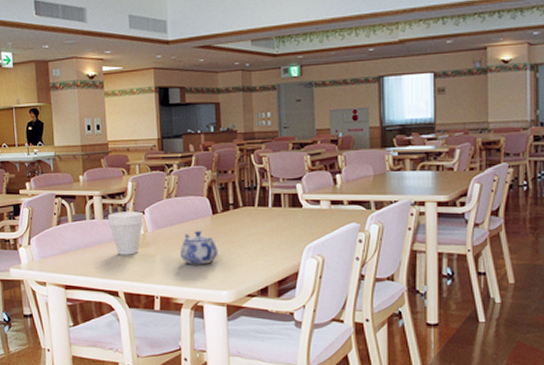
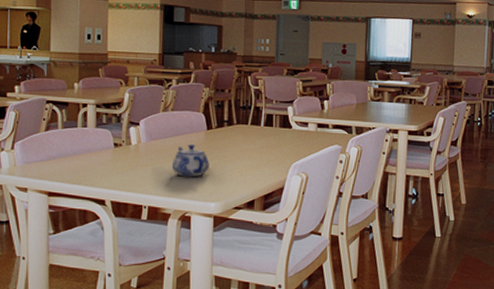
cup: present [108,211,144,255] -> none [101,121,138,165]

